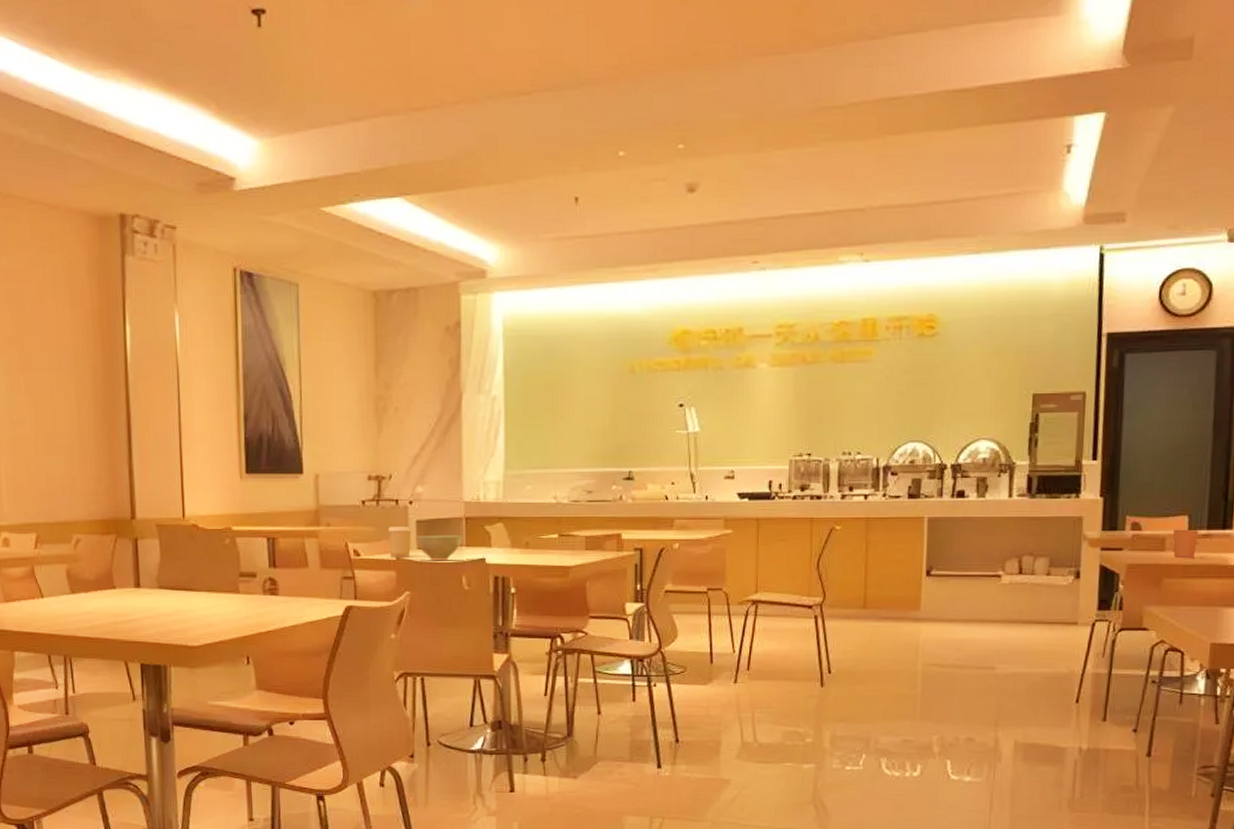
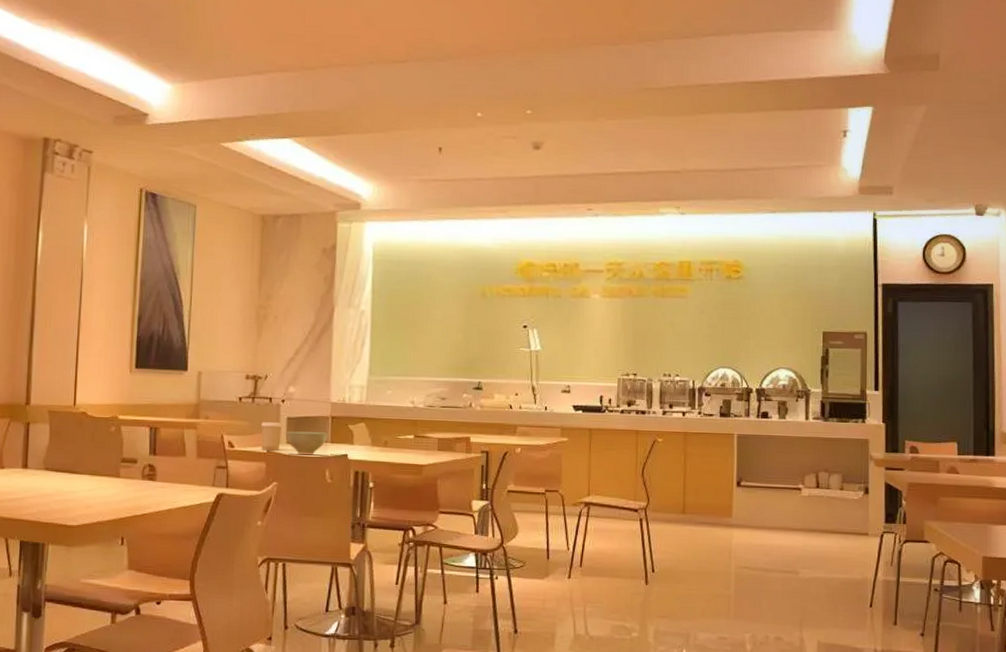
cup: present [1173,529,1201,559] -> none [945,454,969,480]

